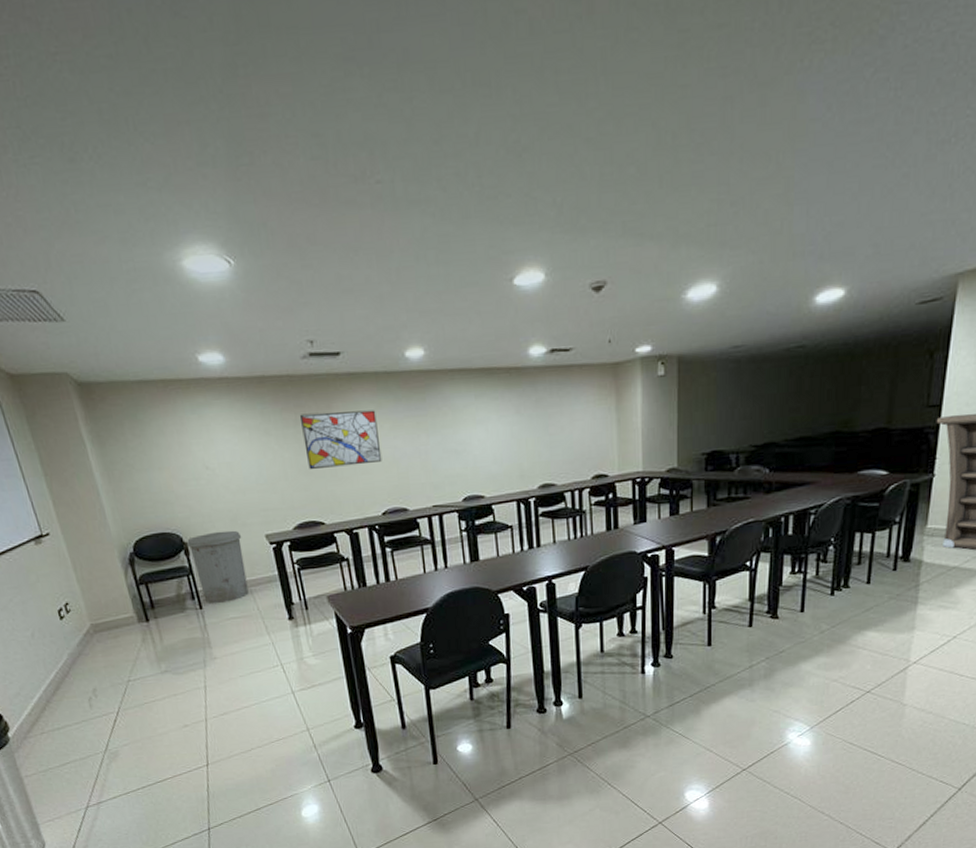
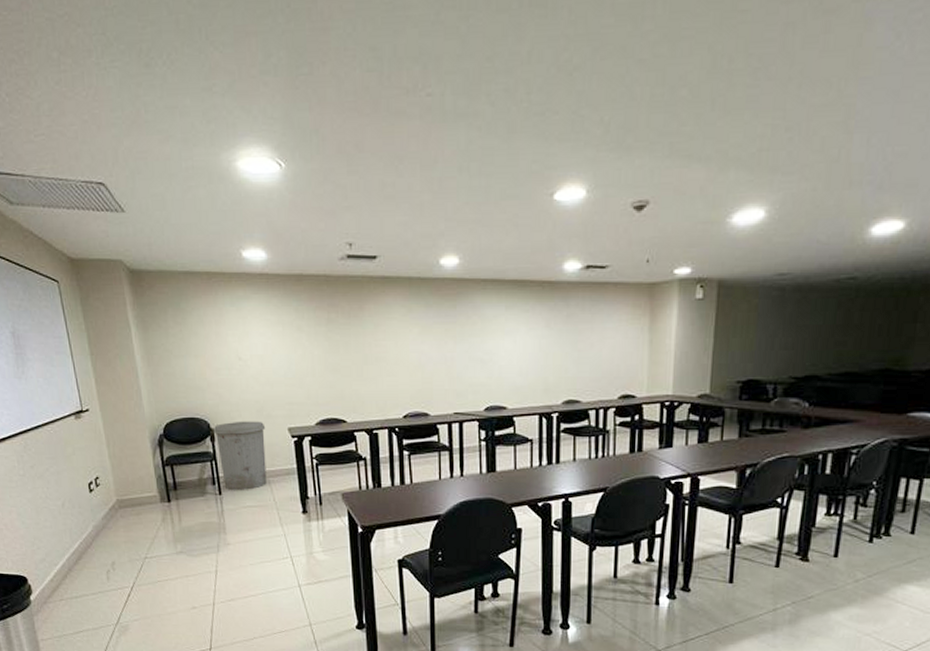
wall art: present [299,410,382,470] -> none [332,313,408,369]

